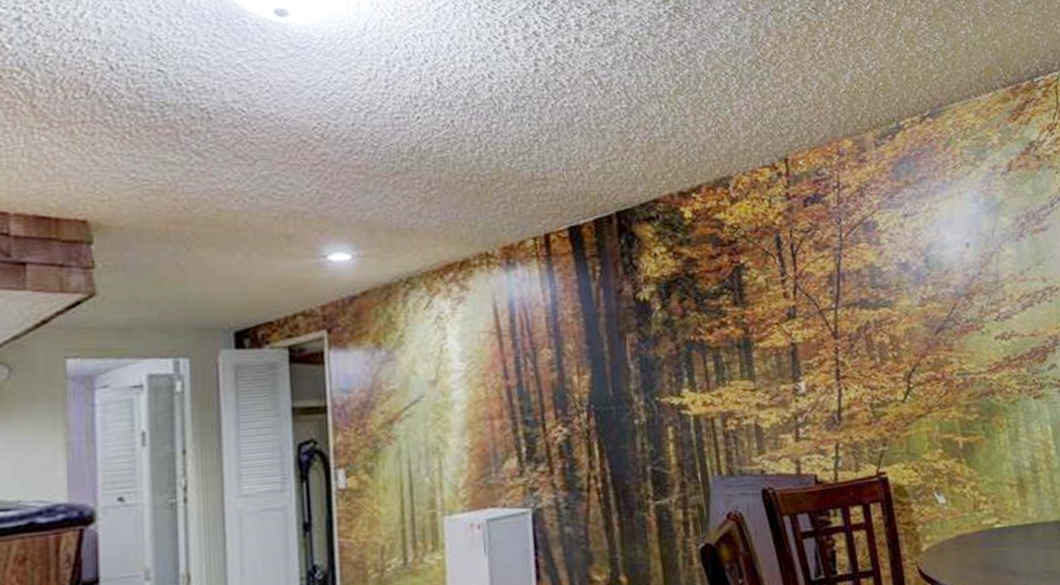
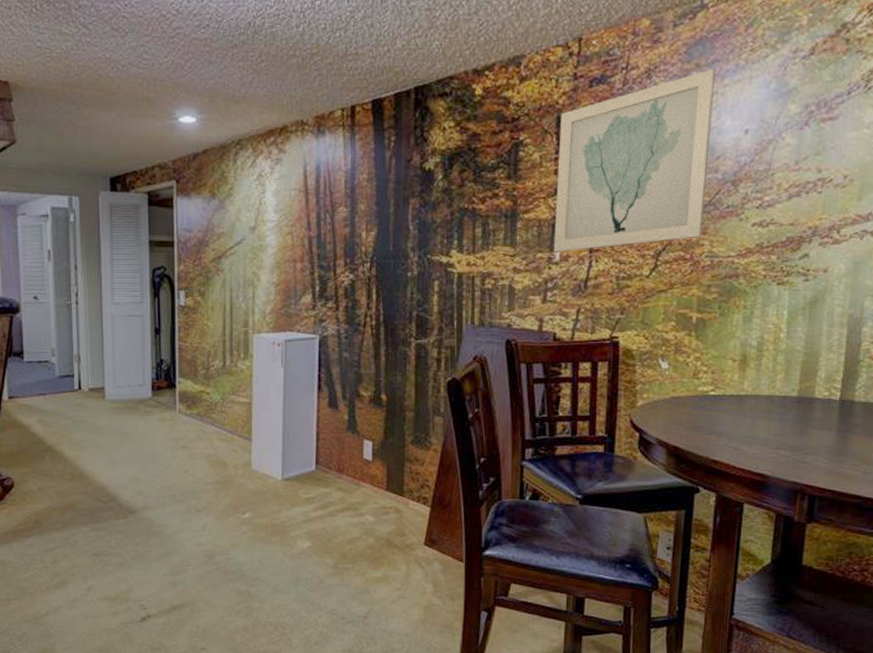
wall art: none [780,185,948,383] -> present [553,68,716,252]

